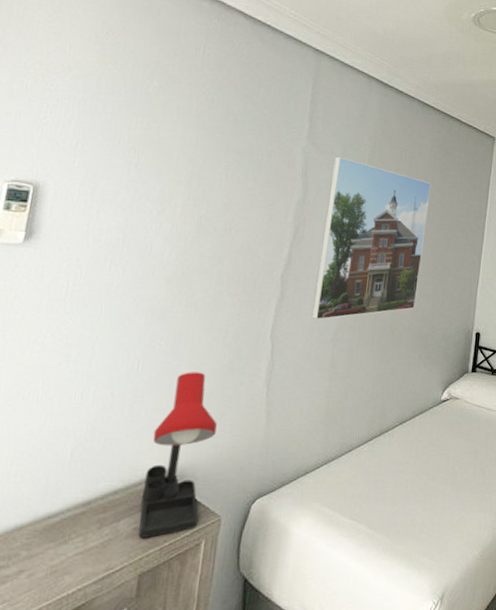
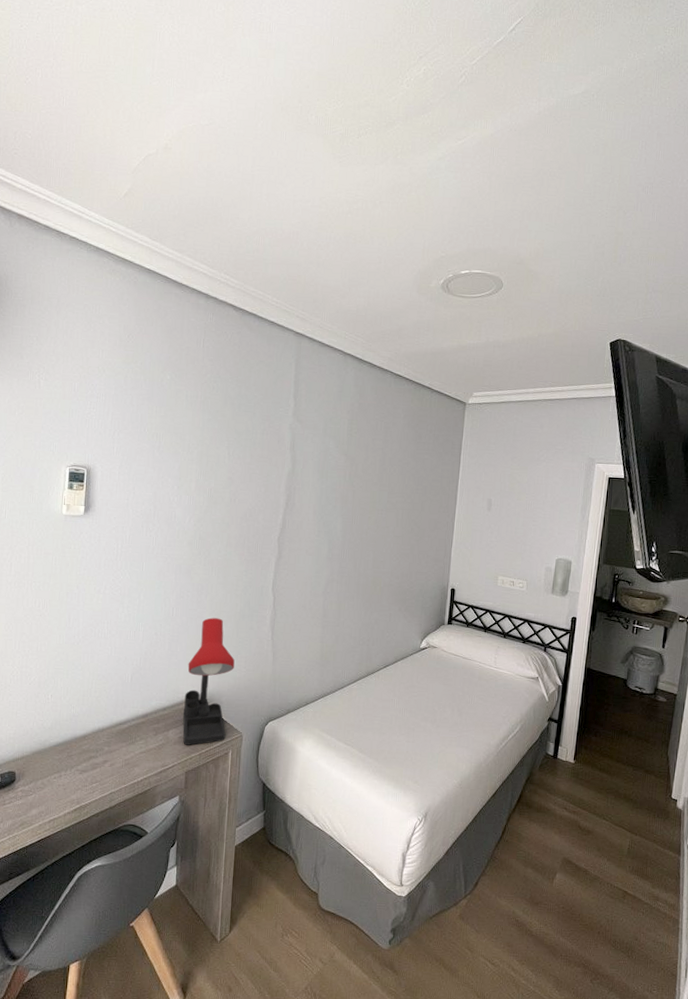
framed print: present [311,156,431,320] -> none [304,430,406,577]

